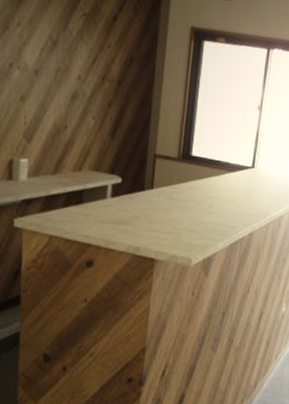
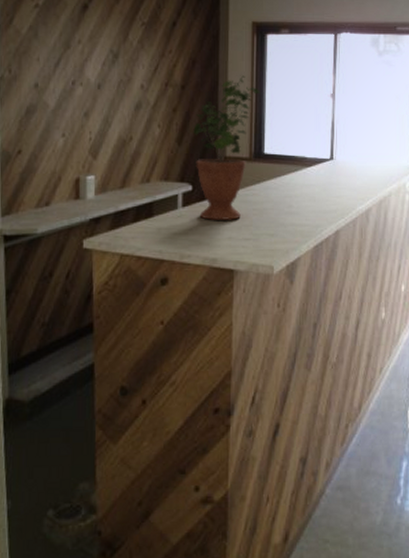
potted plant: none [126,78,193,214] -> present [193,75,261,220]

